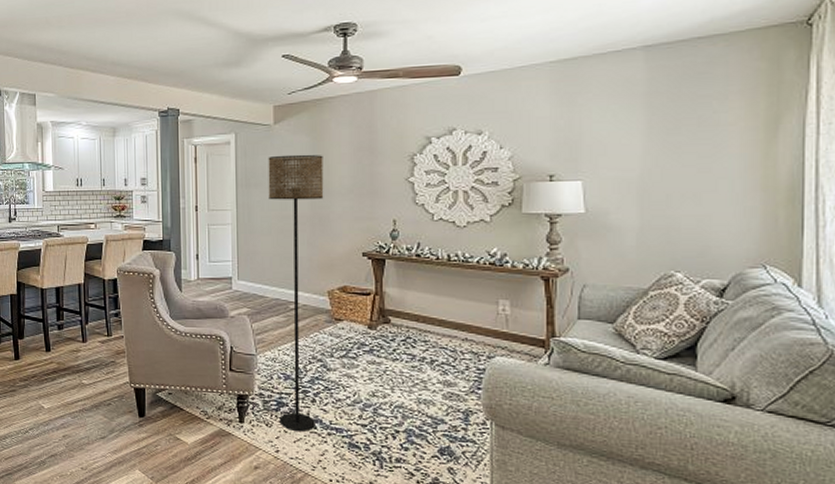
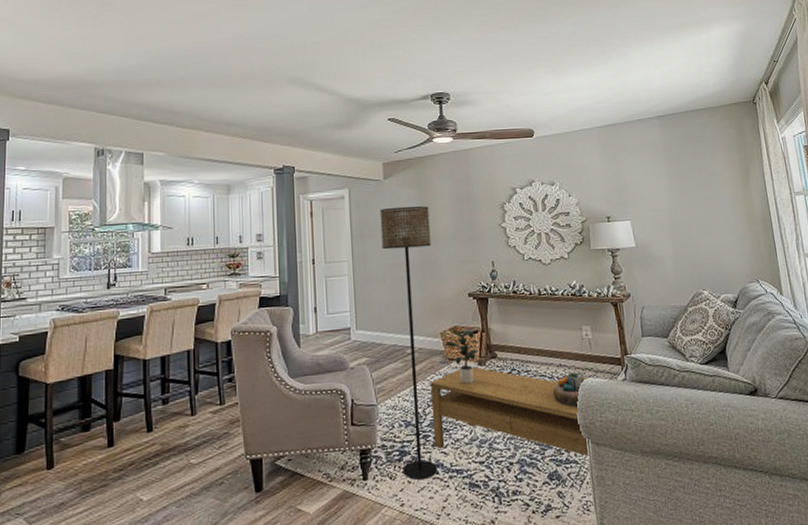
coffee table: none [313,330,493,440] -> present [430,367,591,458]
potted plant: none [333,291,372,347] -> present [445,330,481,385]
decorative bowl: none [454,348,501,386] -> present [553,372,589,407]

